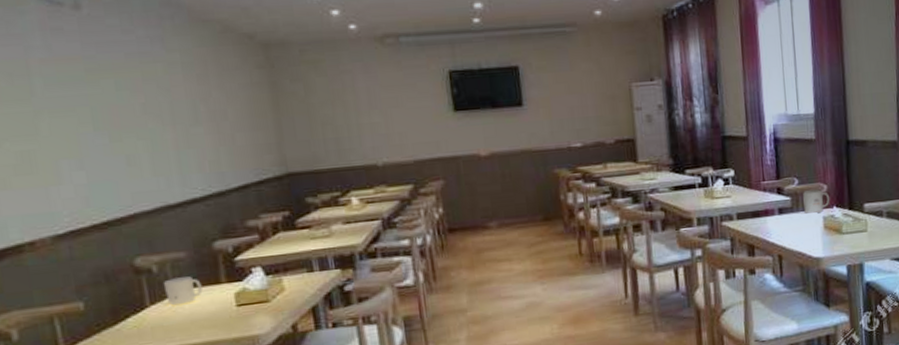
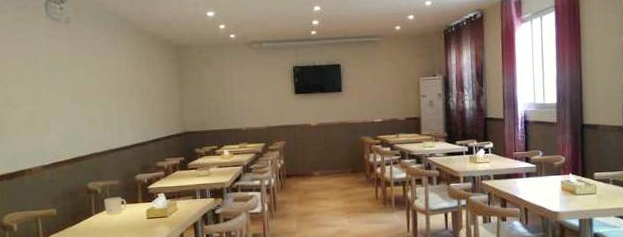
mug: present [803,189,830,215] -> none [546,160,567,179]

